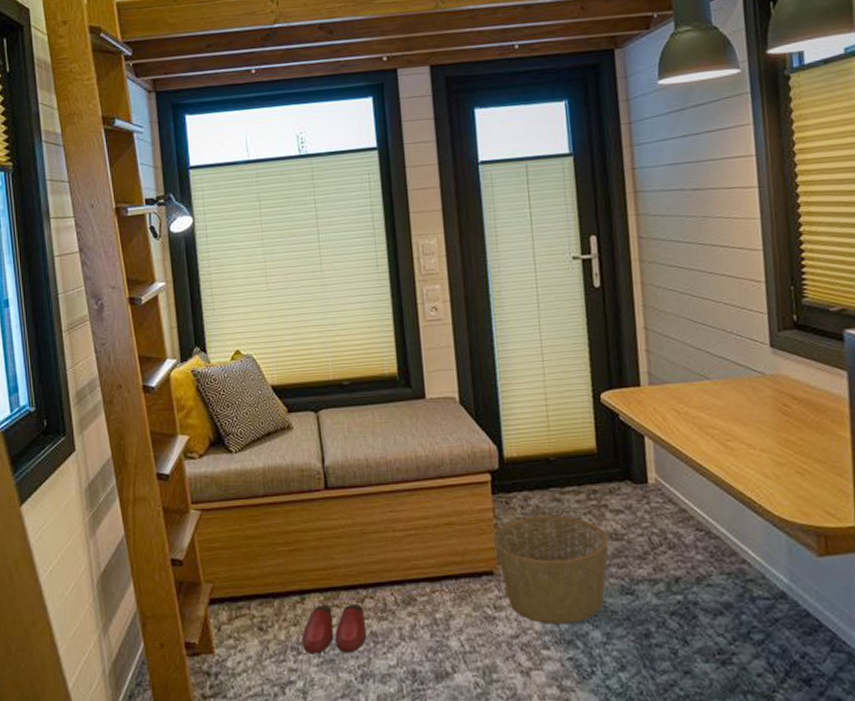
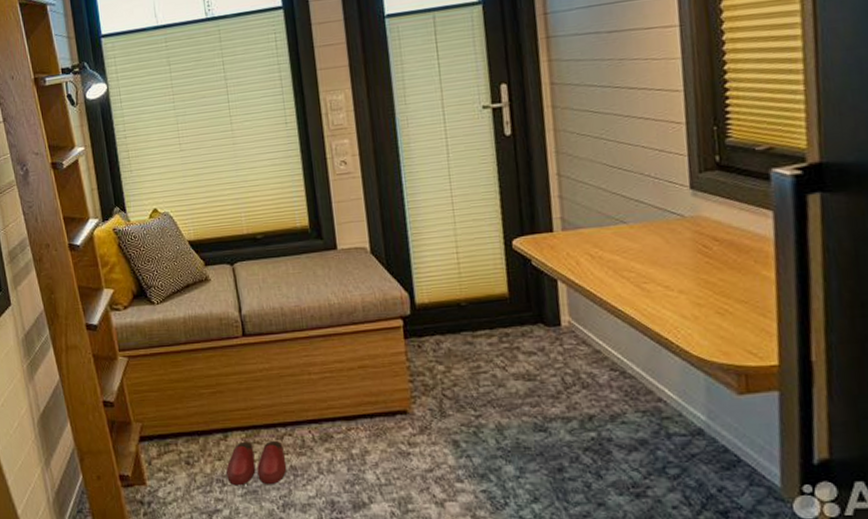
basket: present [493,516,610,624] -> none [406,358,522,459]

